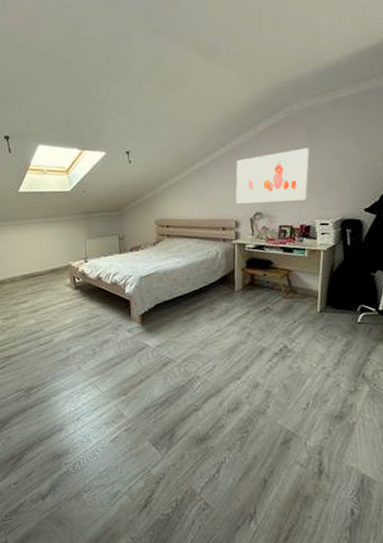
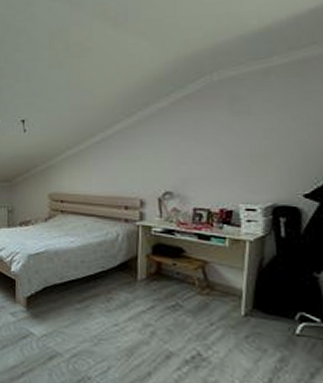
wall art: present [235,148,310,204] -> none [142,121,233,181]

